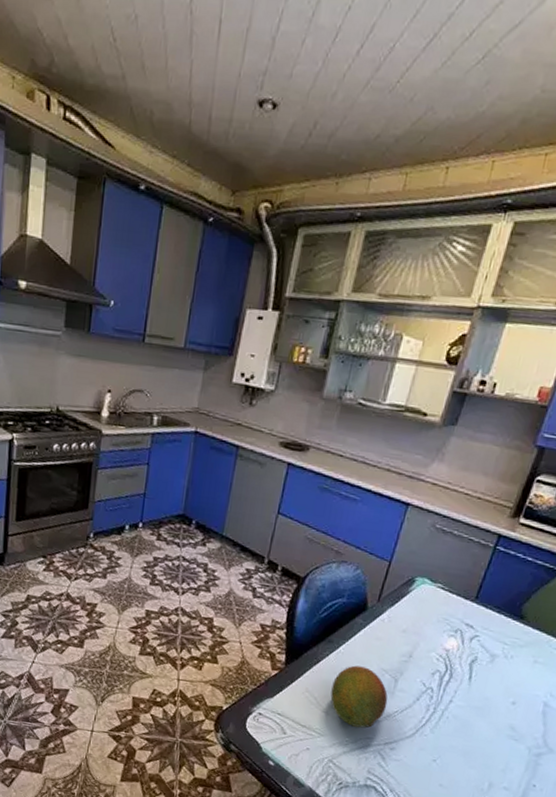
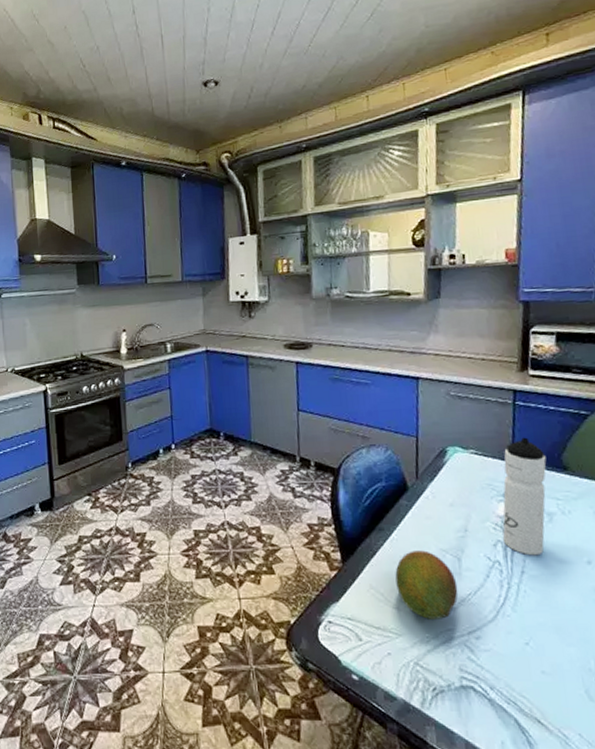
water bottle: none [442,581,508,690] -> present [502,437,547,556]

